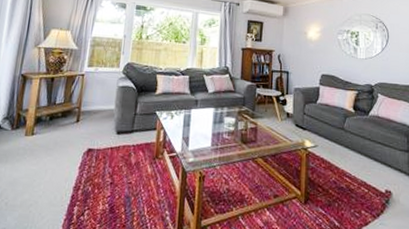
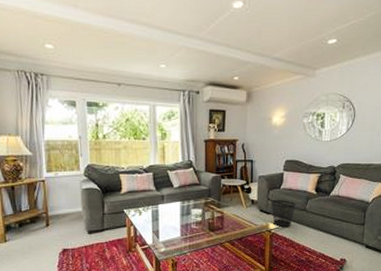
wastebasket: none [307,115,334,147] -> present [271,200,296,228]

